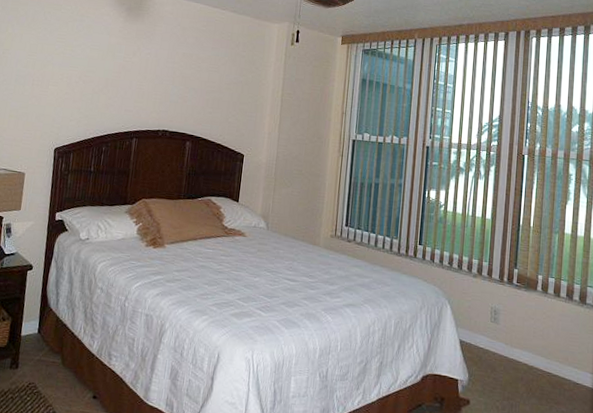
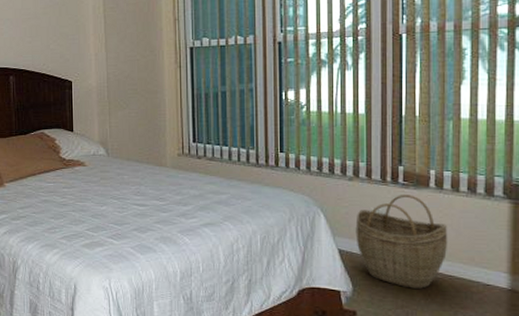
woven basket: none [475,294,549,383] -> present [355,195,448,289]

